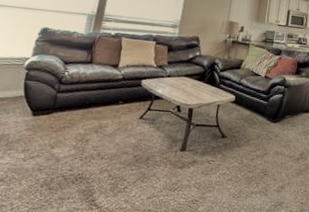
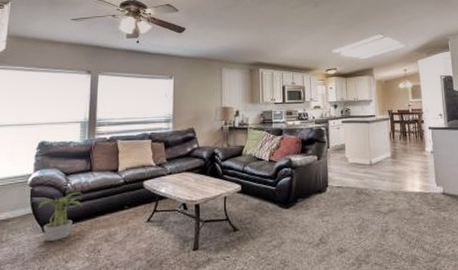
potted plant: none [25,81,80,126] -> present [31,192,84,241]

